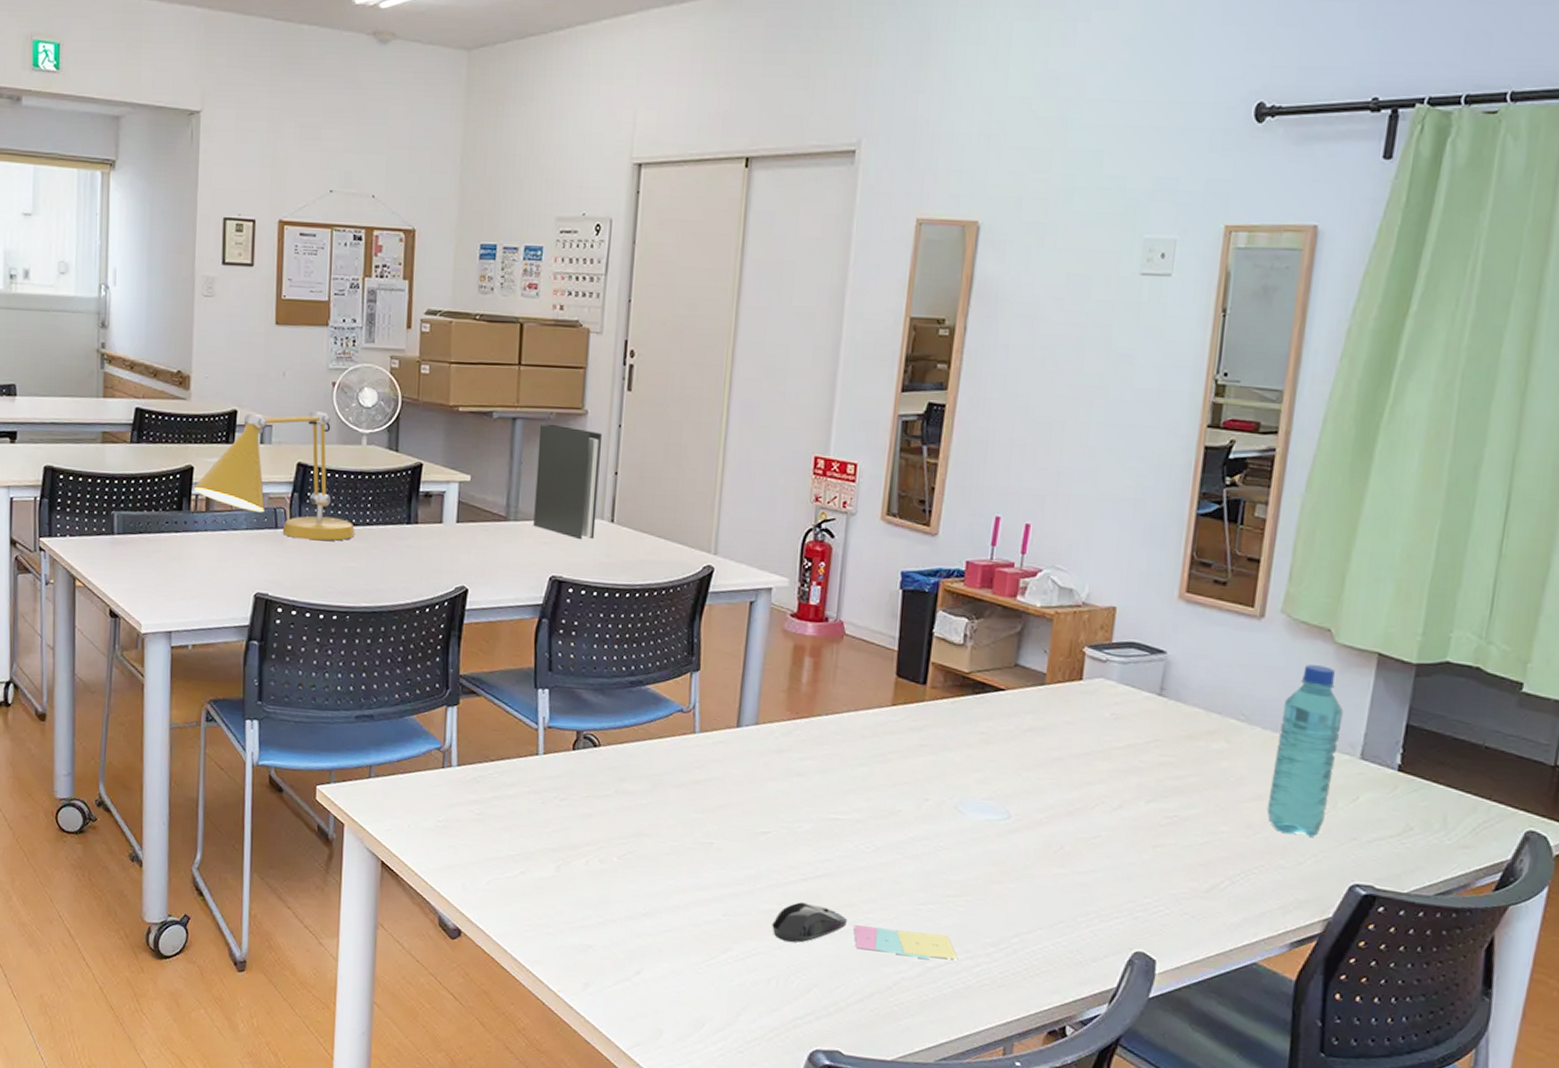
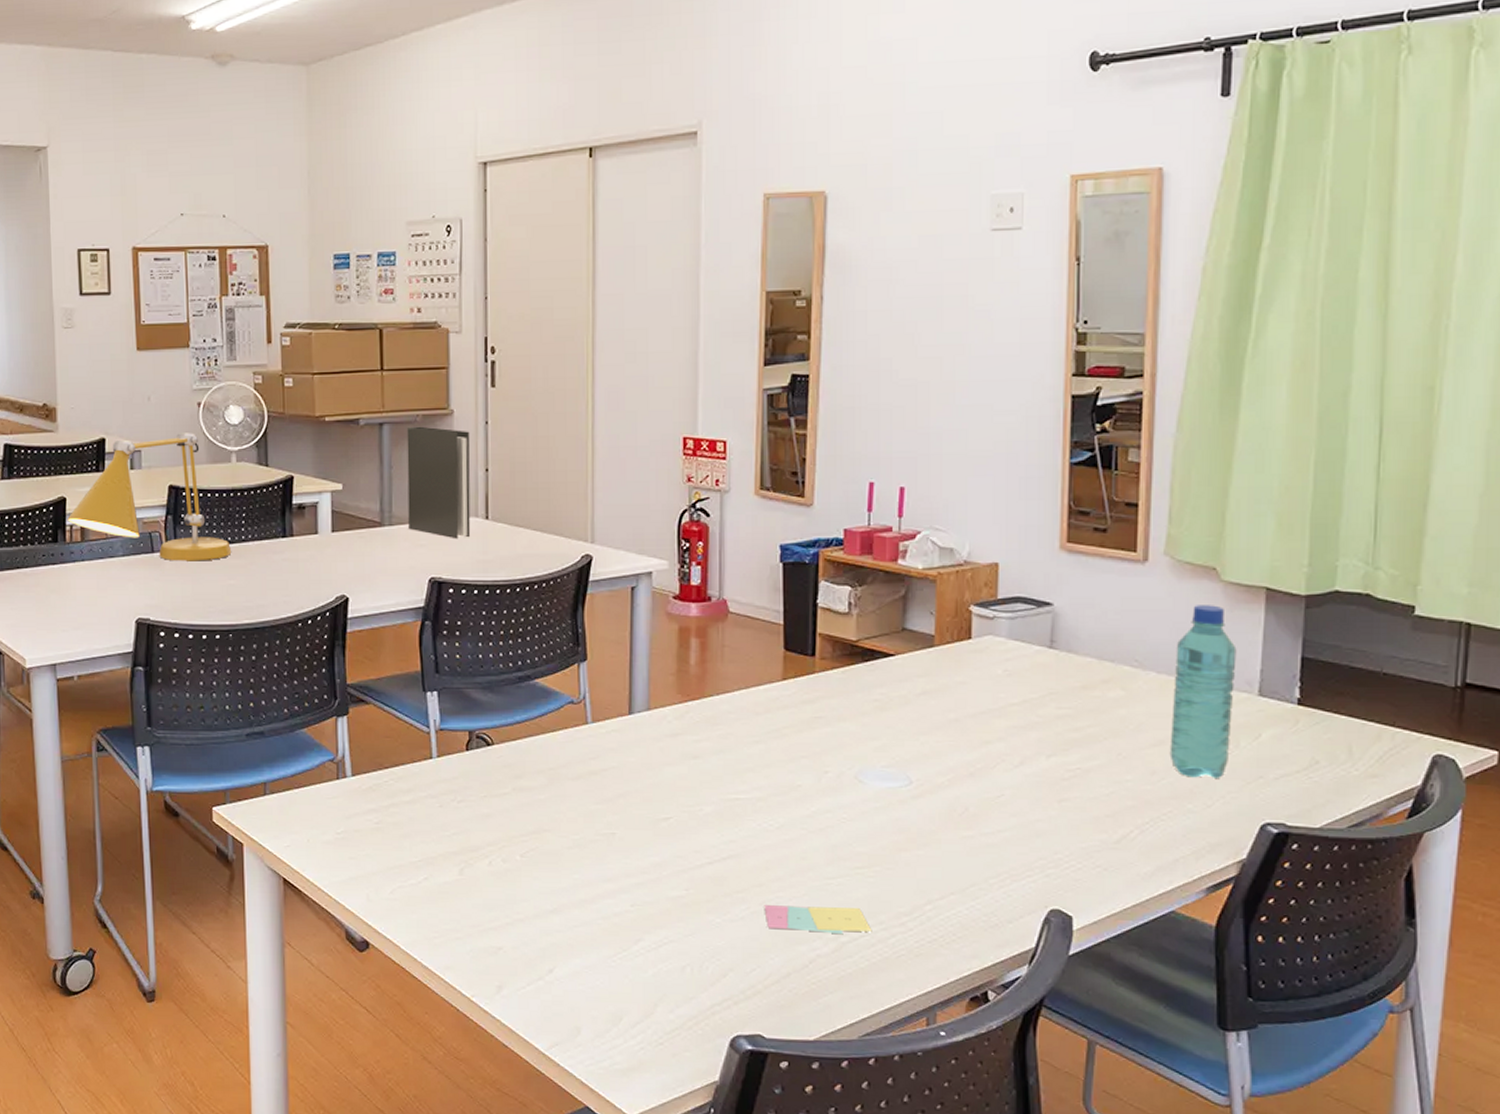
computer mouse: present [772,902,847,943] -> none [681,886,757,927]

